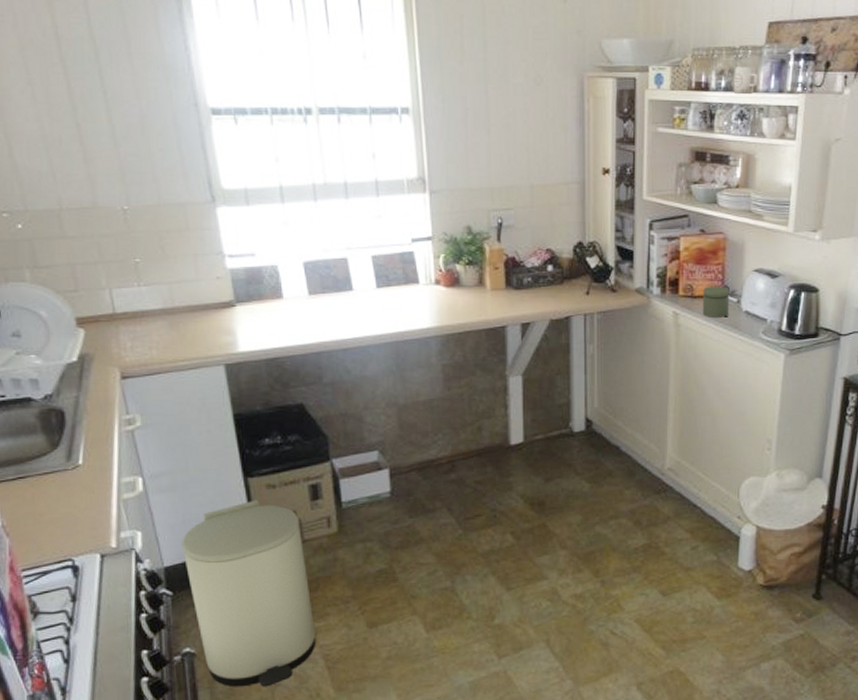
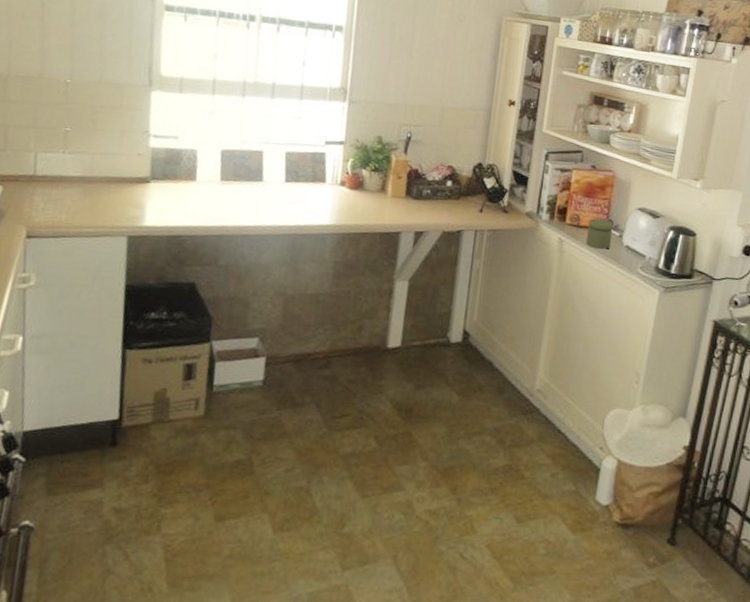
pedal bin: present [182,500,315,687] -> none [42,372,169,574]

